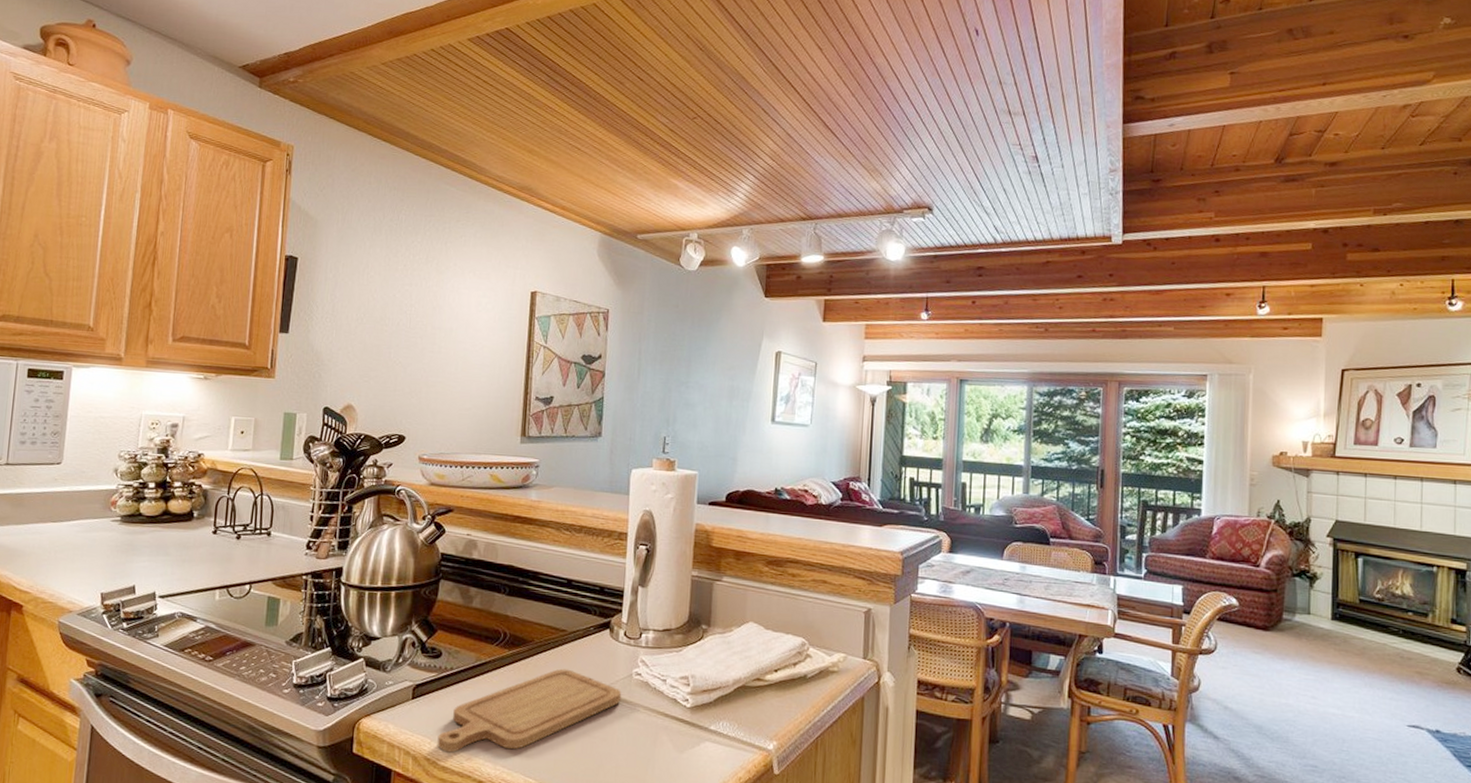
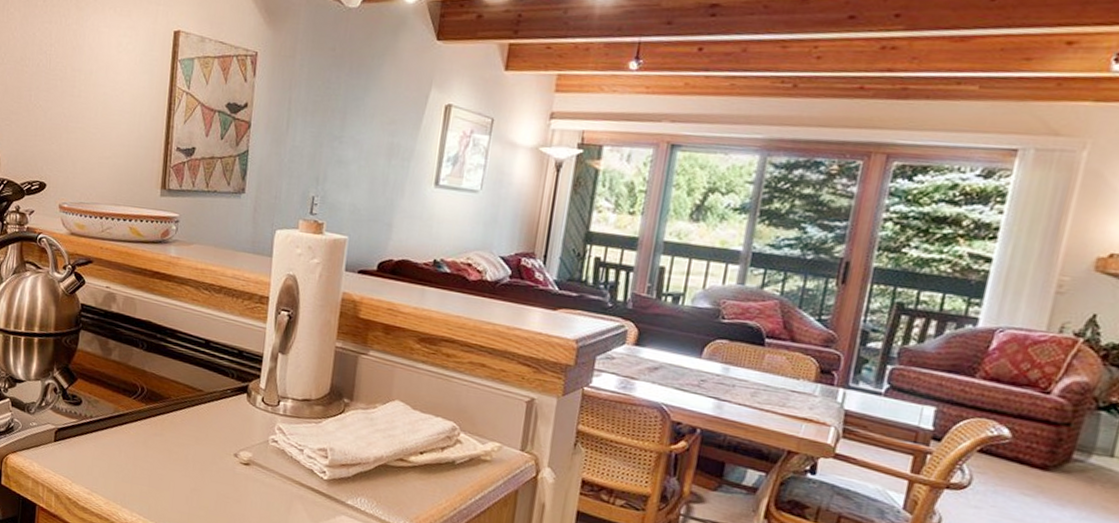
chopping board: present [437,668,622,753] -> none [77,427,257,500]

